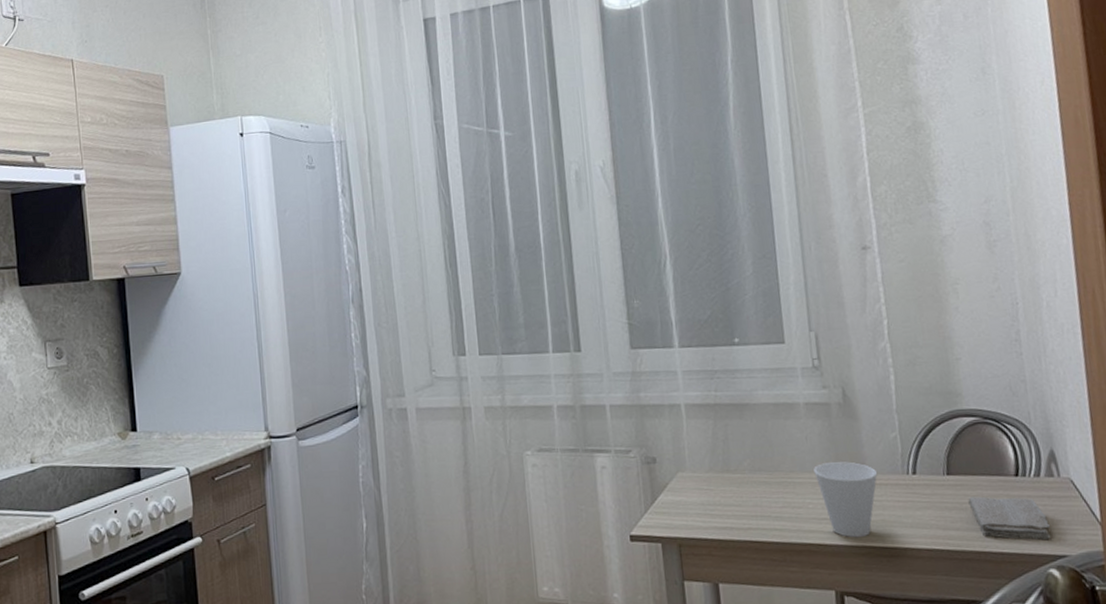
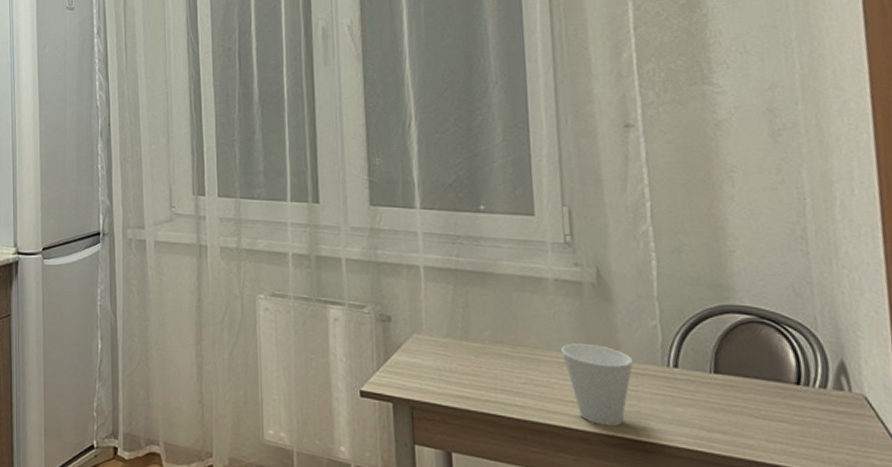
washcloth: present [968,496,1051,541] -> none [738,400,839,459]

